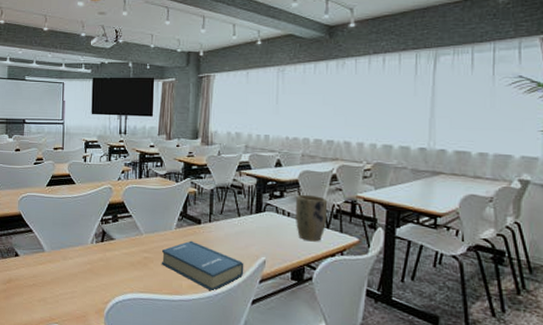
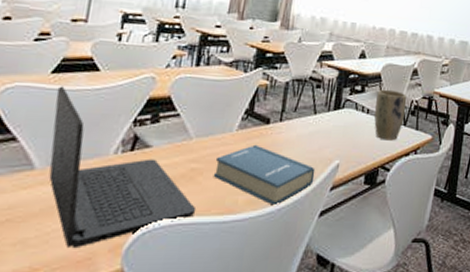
laptop: none [51,195,152,308] -> present [49,86,197,249]

